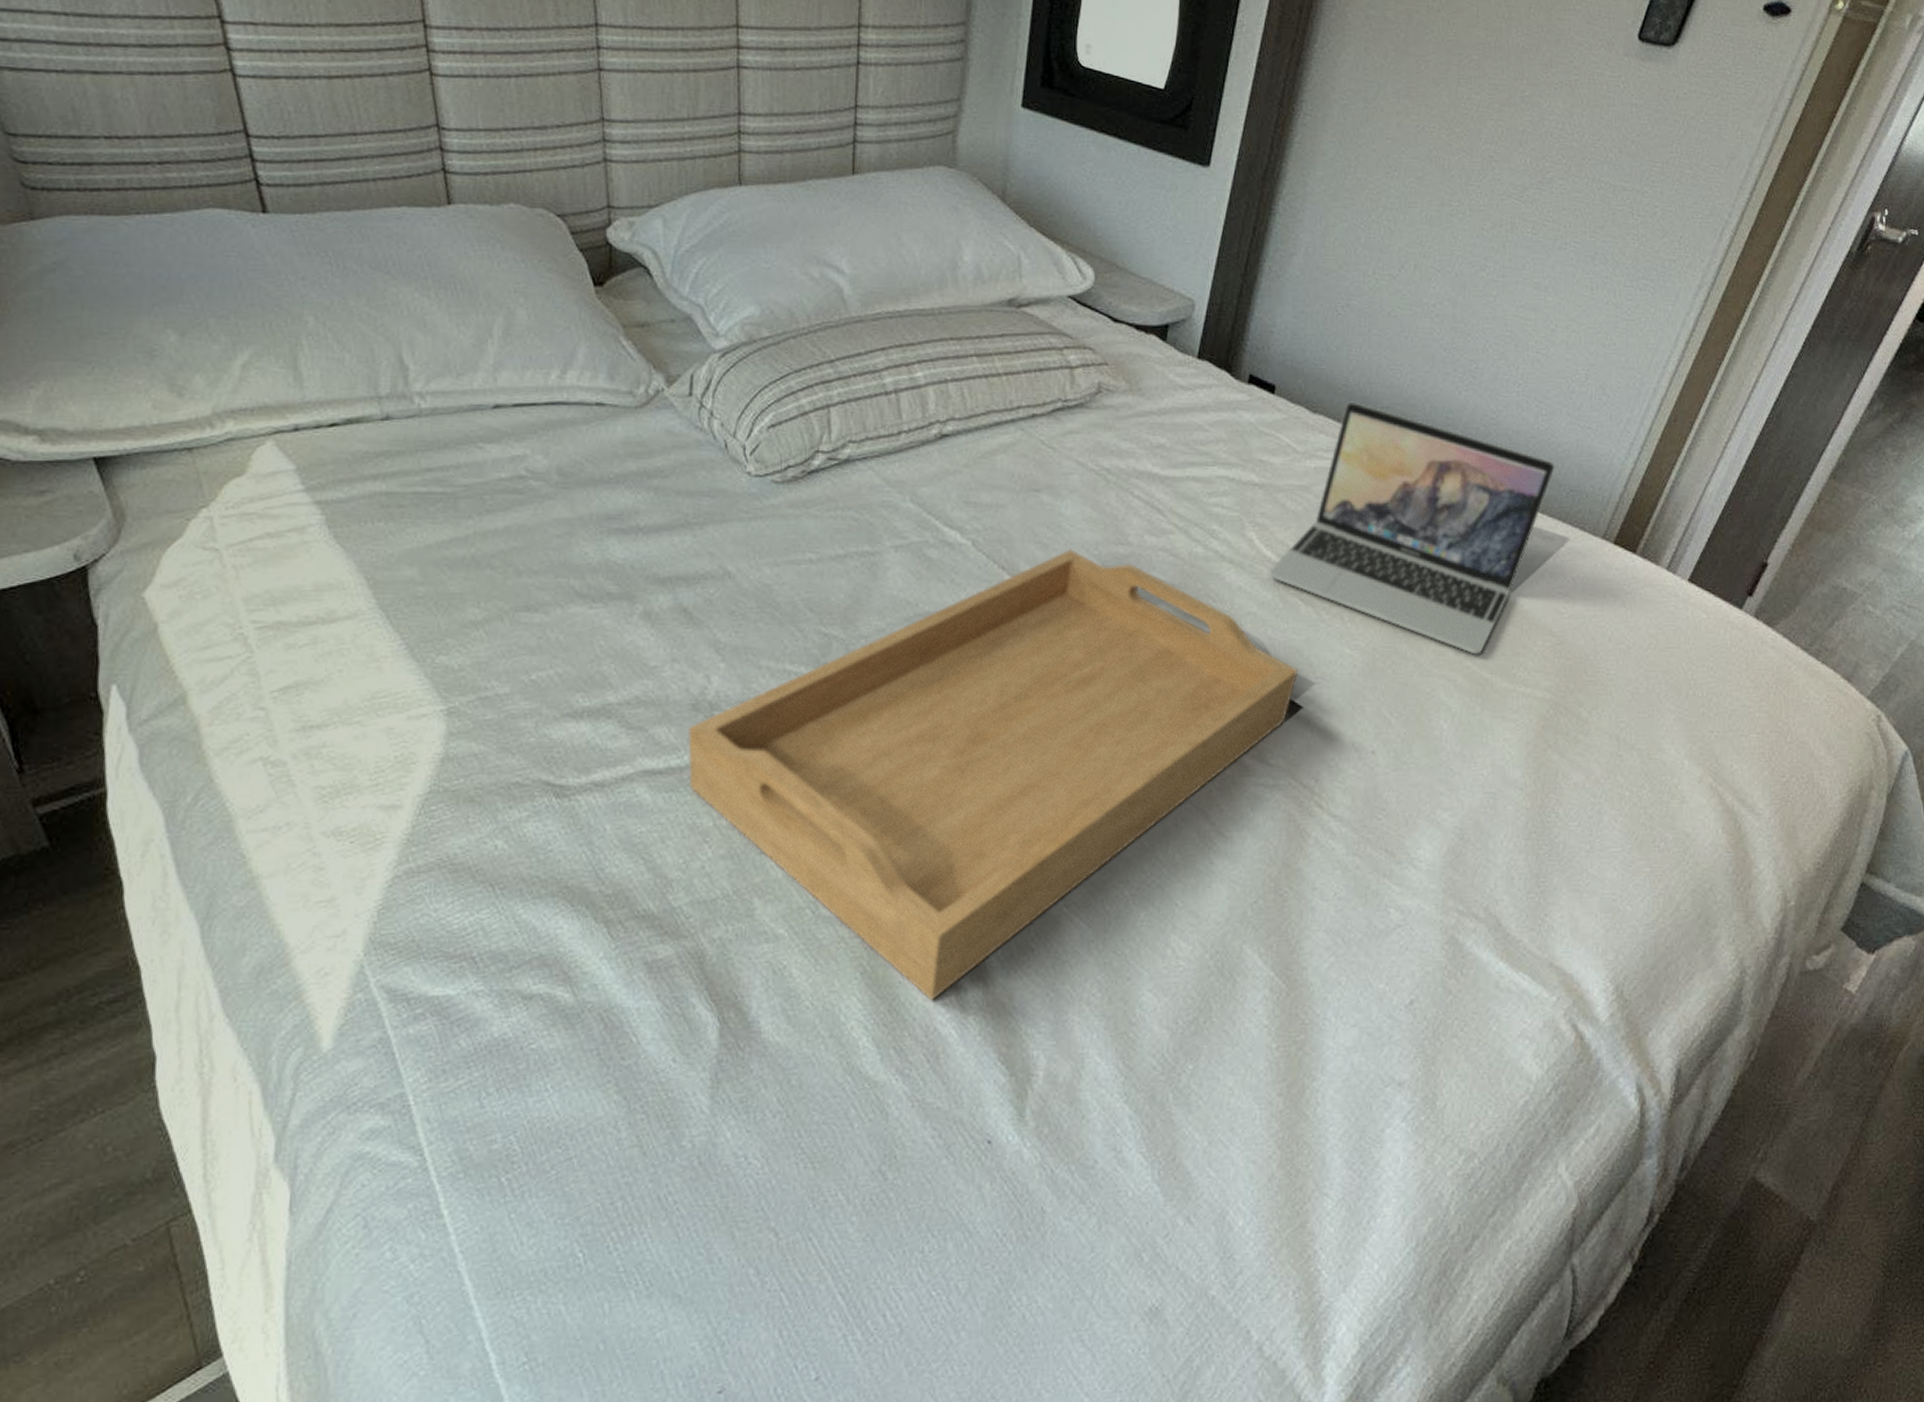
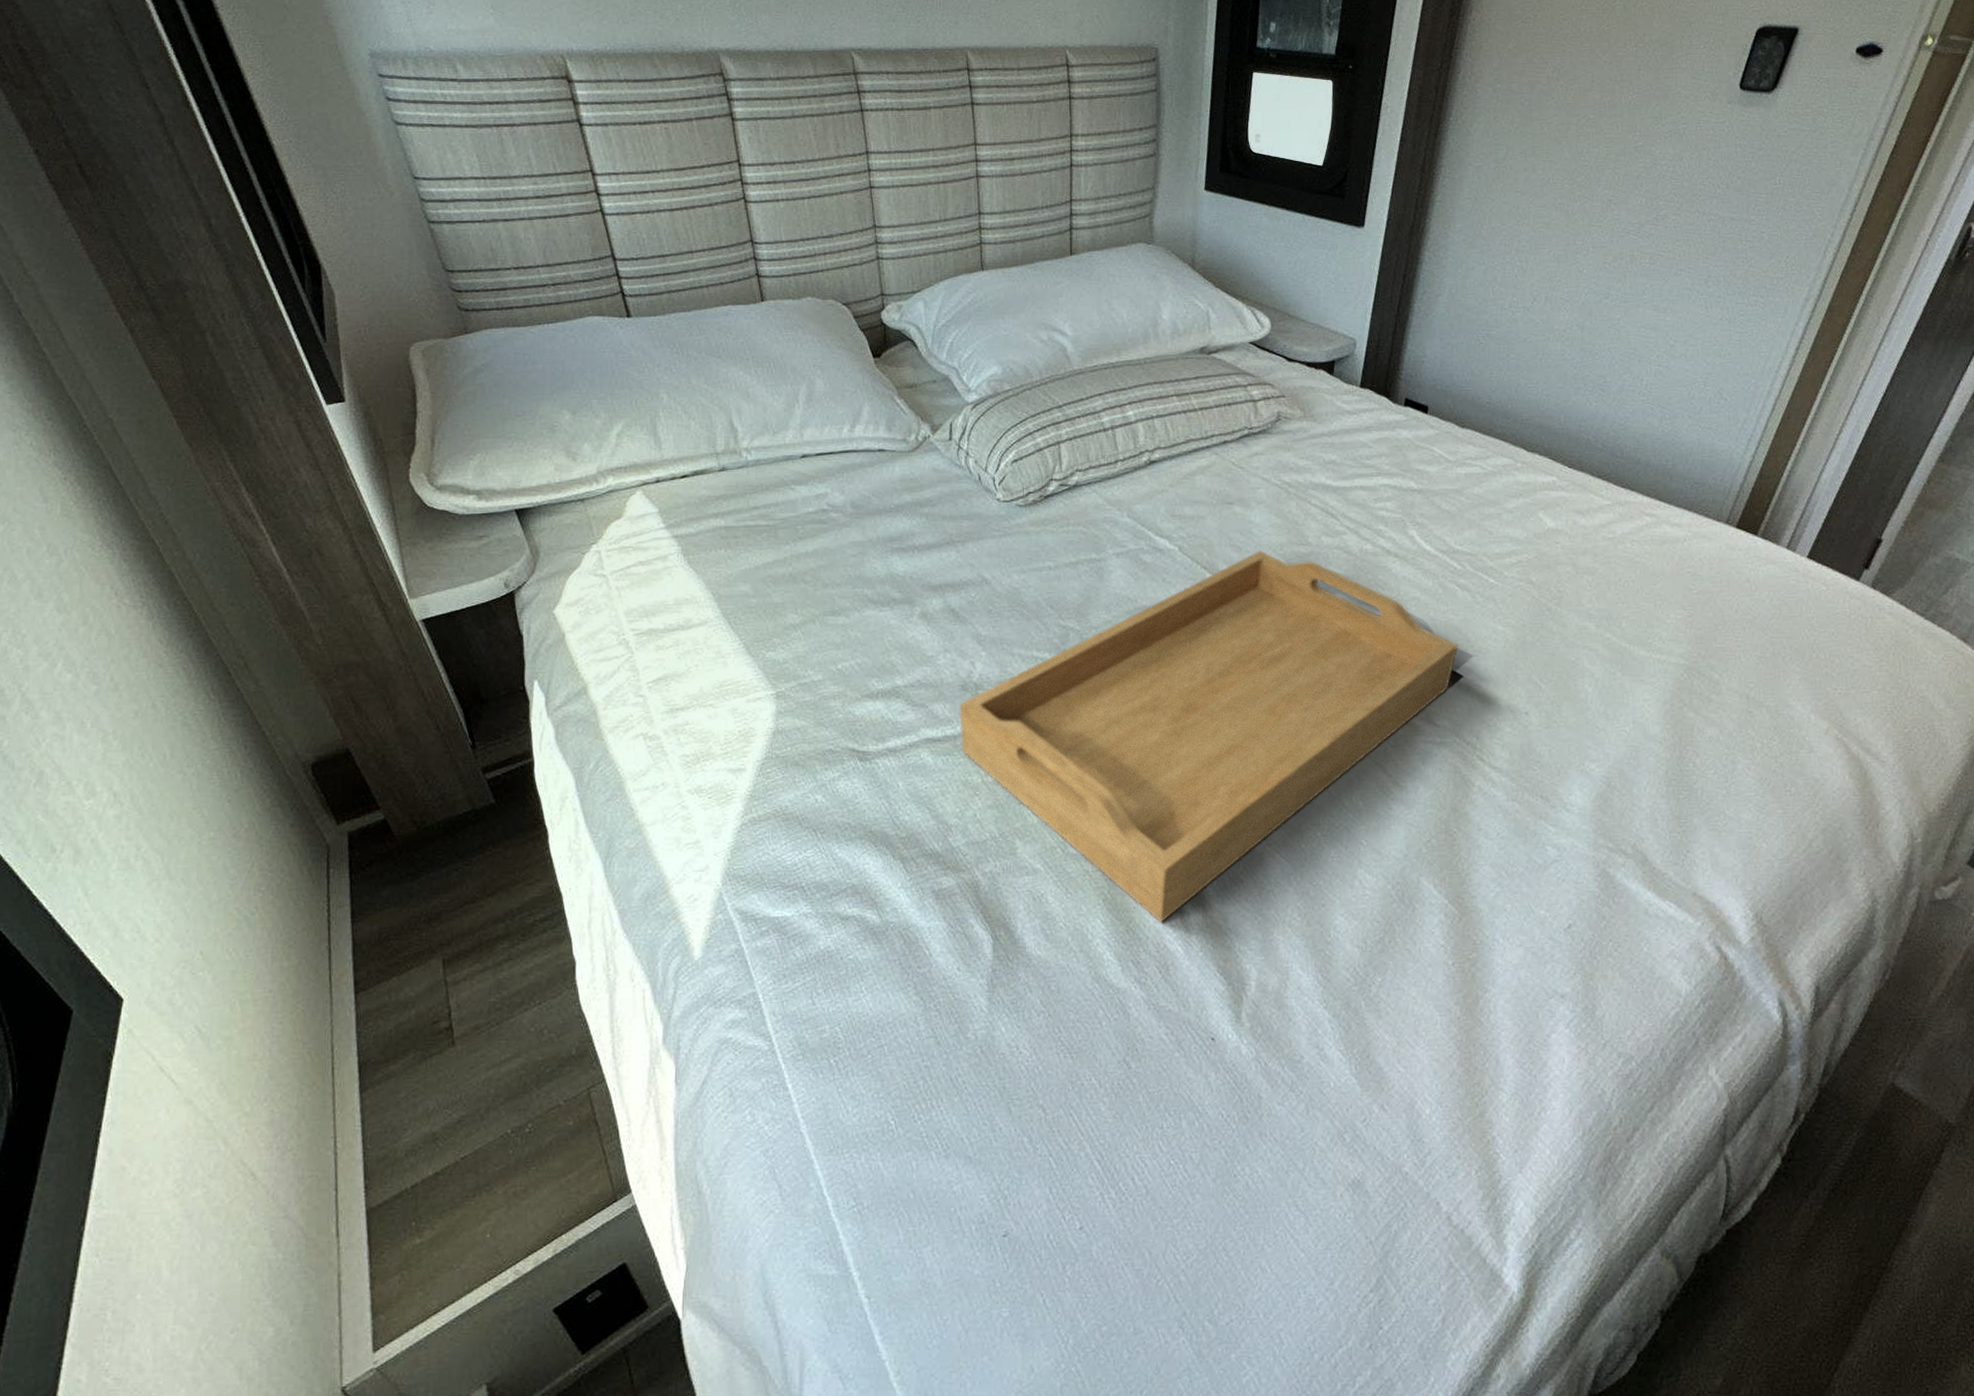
laptop: present [1269,401,1555,655] -> none [1429,416,1680,628]

